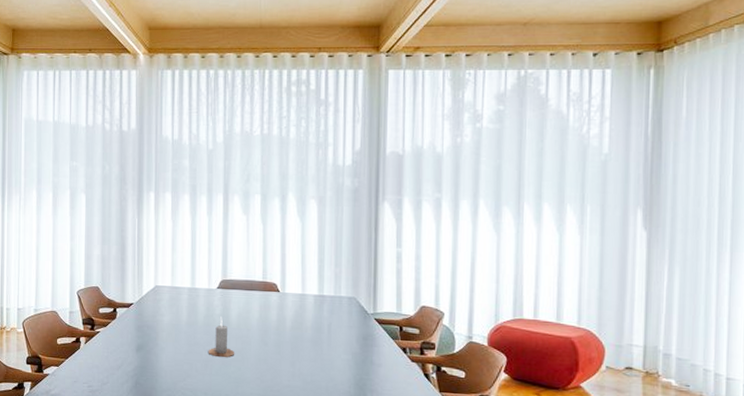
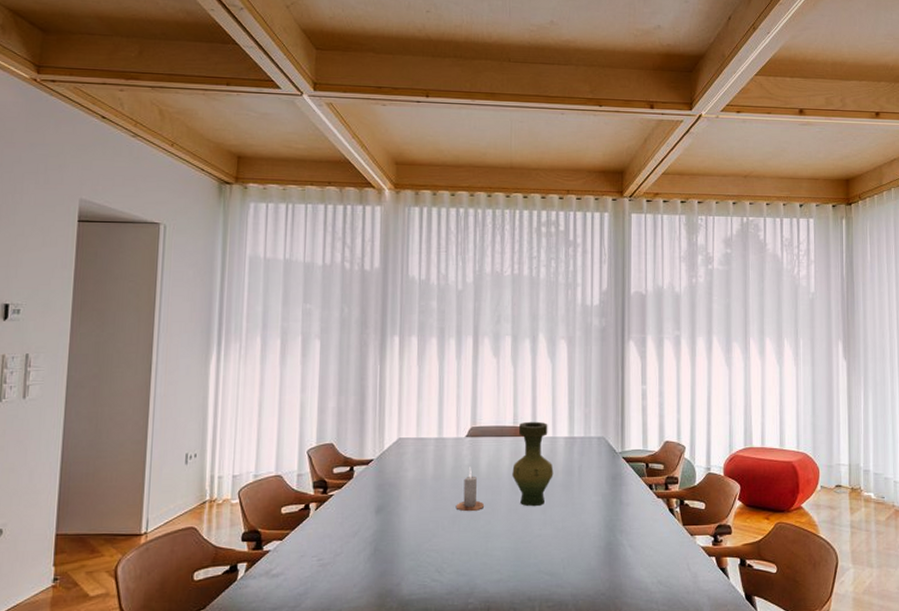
vase: none [261,277,303,359] -> present [512,421,554,507]

